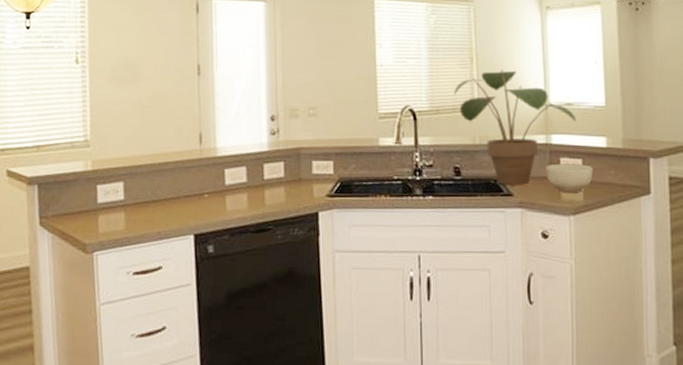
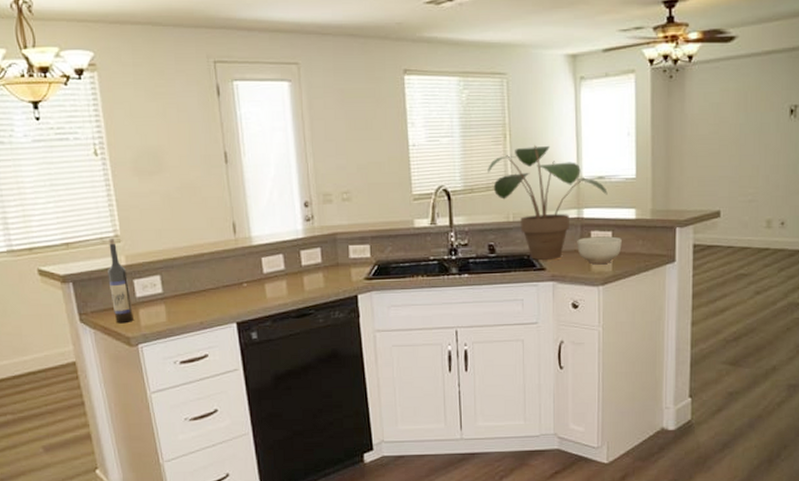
wine bottle: none [72,142,93,229] -> present [108,238,134,324]

